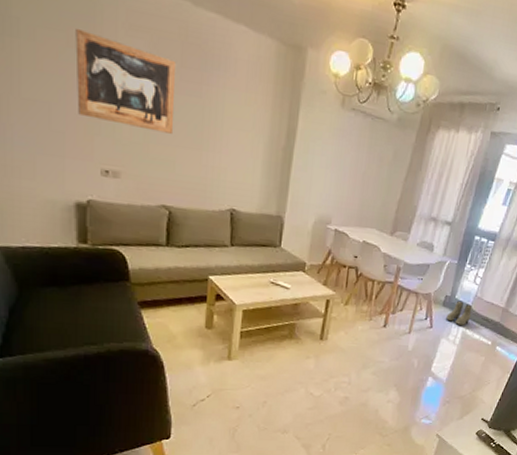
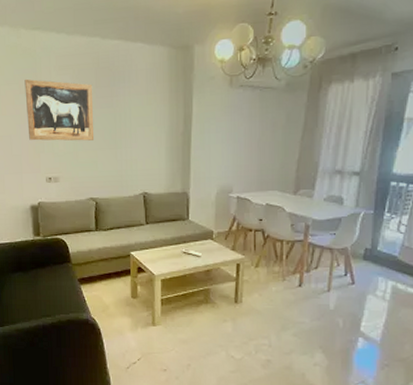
boots: present [446,300,473,326] -> none [370,252,400,280]

